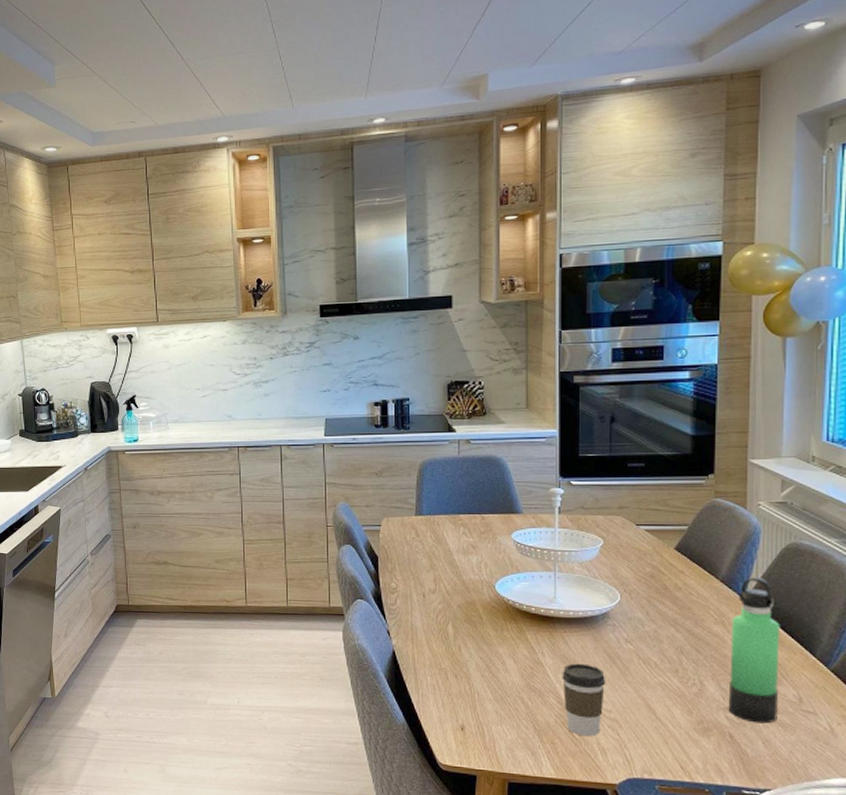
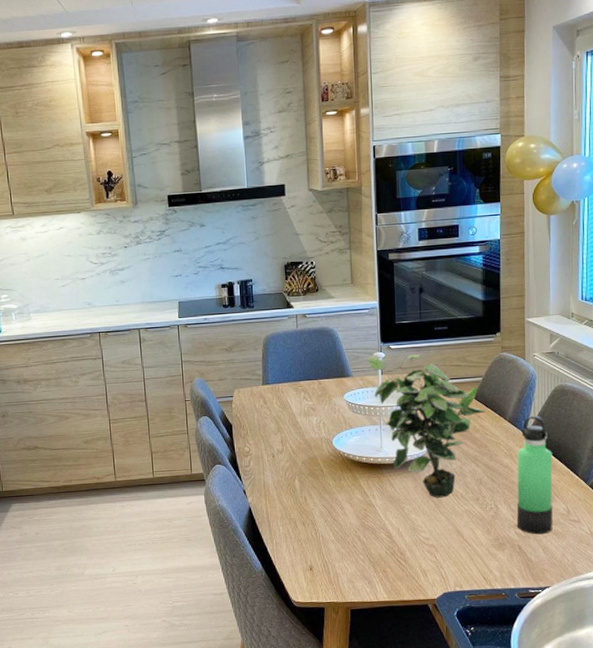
potted plant: none [543,492,692,665] -> present [368,355,487,498]
coffee cup: present [562,663,606,737] -> none [389,501,425,562]

